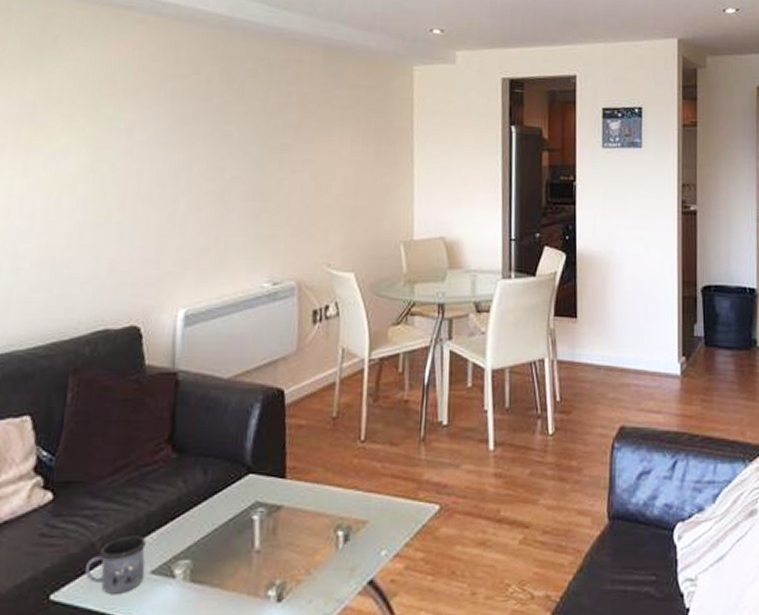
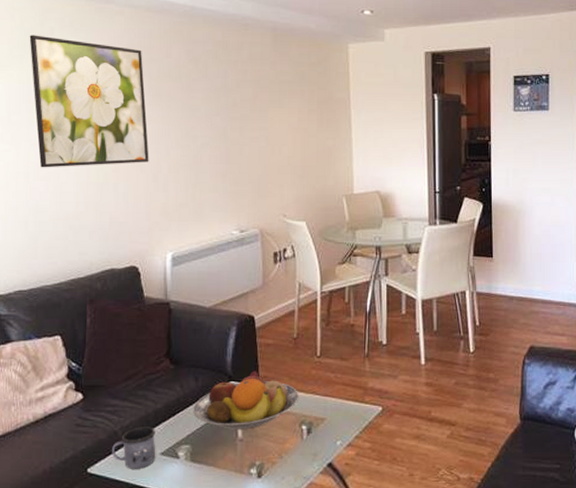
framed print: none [24,42,166,203] -> present [29,35,149,168]
fruit bowl: none [198,459,336,538] -> present [193,370,299,429]

